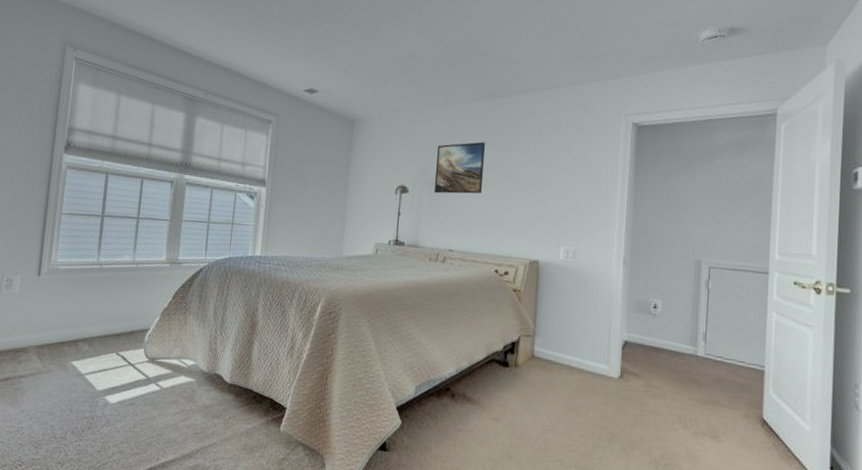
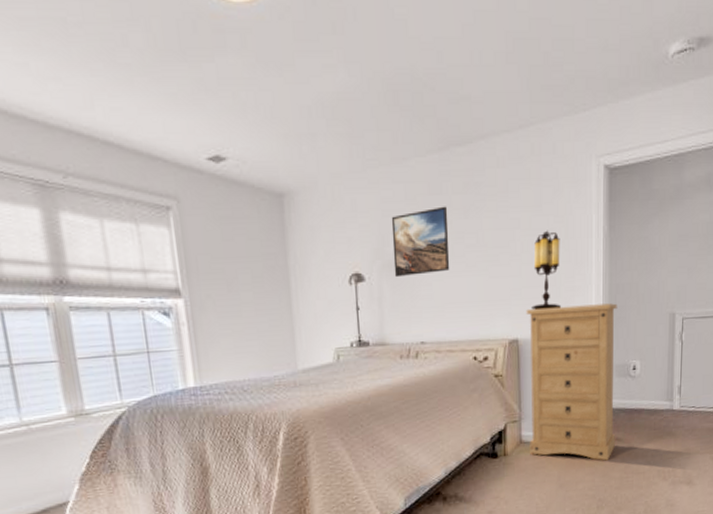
dresser: none [541,235,640,394] -> present [526,303,618,461]
table lamp: none [554,171,586,239] -> present [531,230,561,310]

